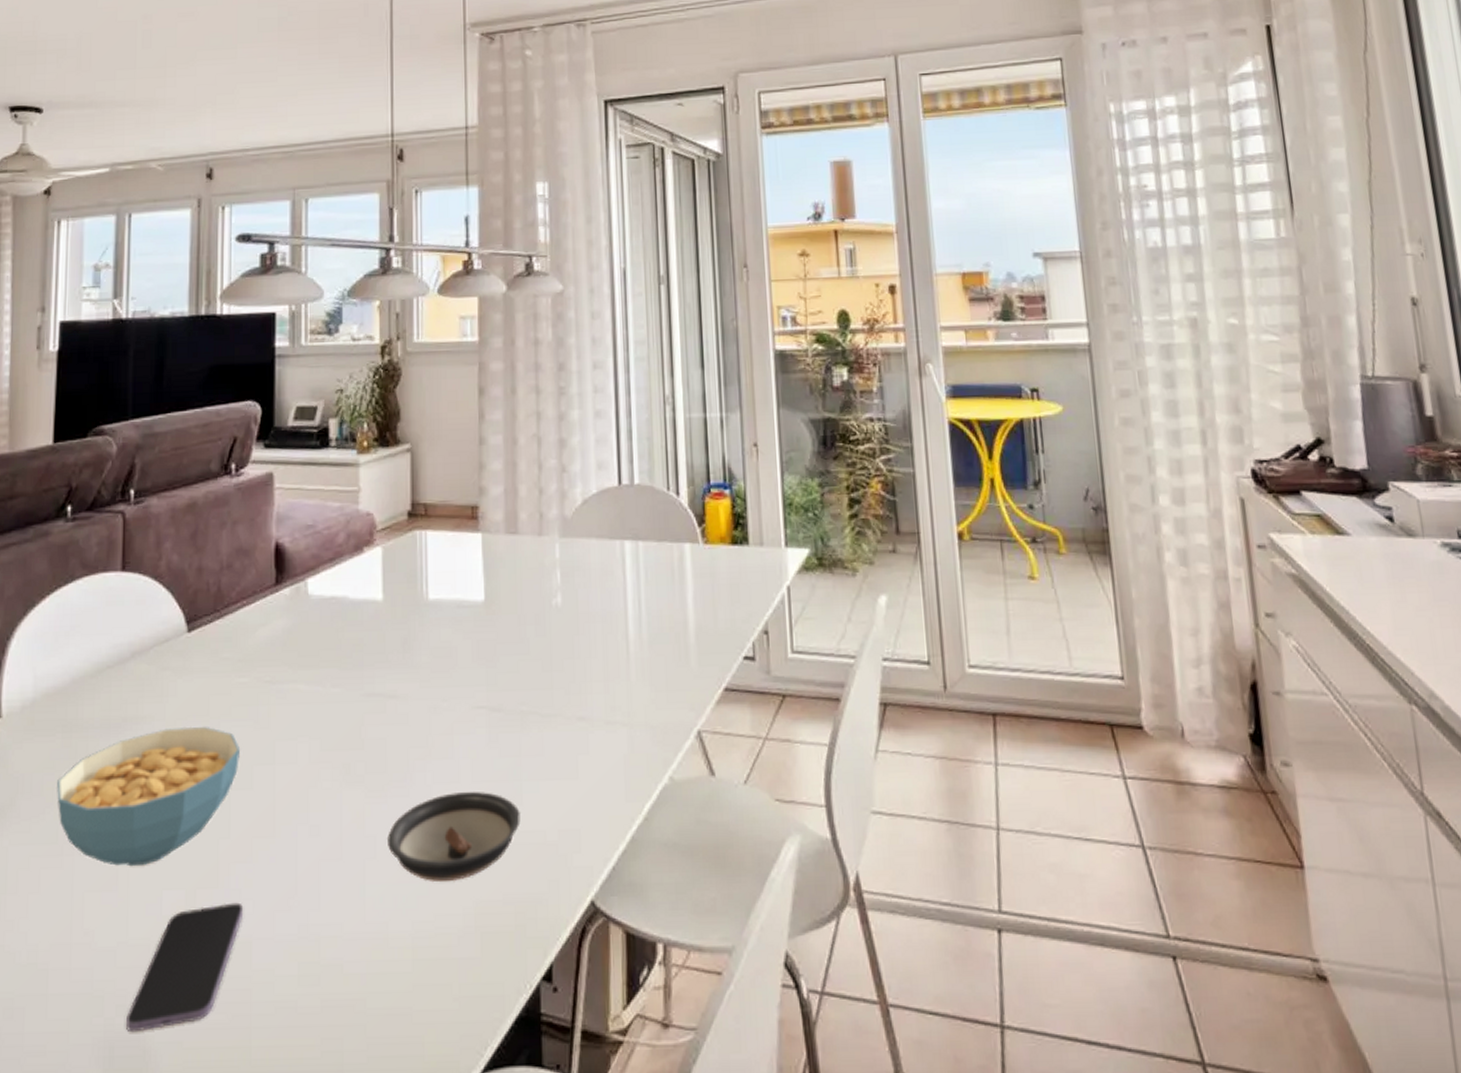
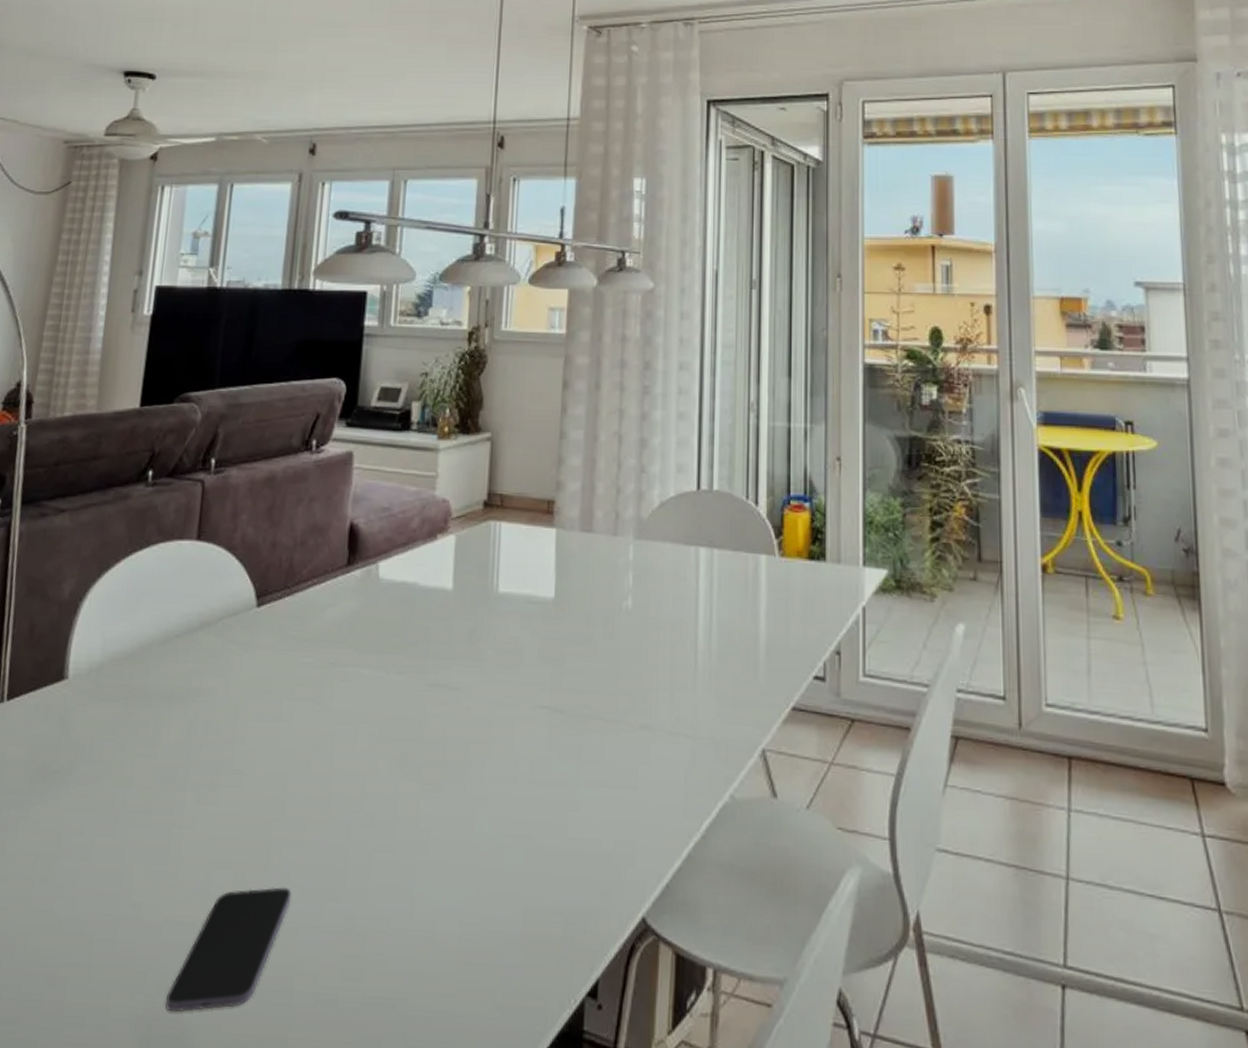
cereal bowl: present [57,726,241,867] -> none [115,703,301,842]
saucer: present [388,792,521,881] -> none [440,793,576,884]

